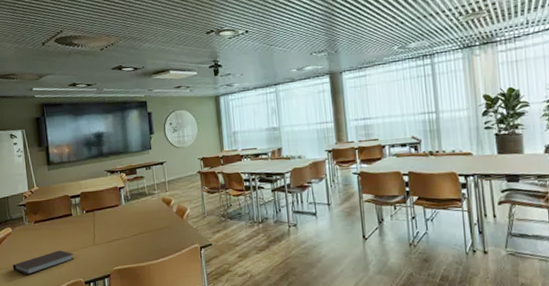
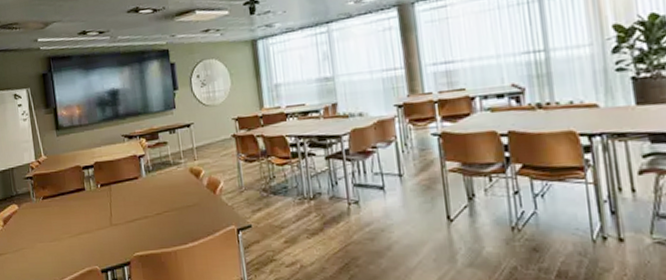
notebook: present [12,250,75,275] -> none [20,231,89,261]

